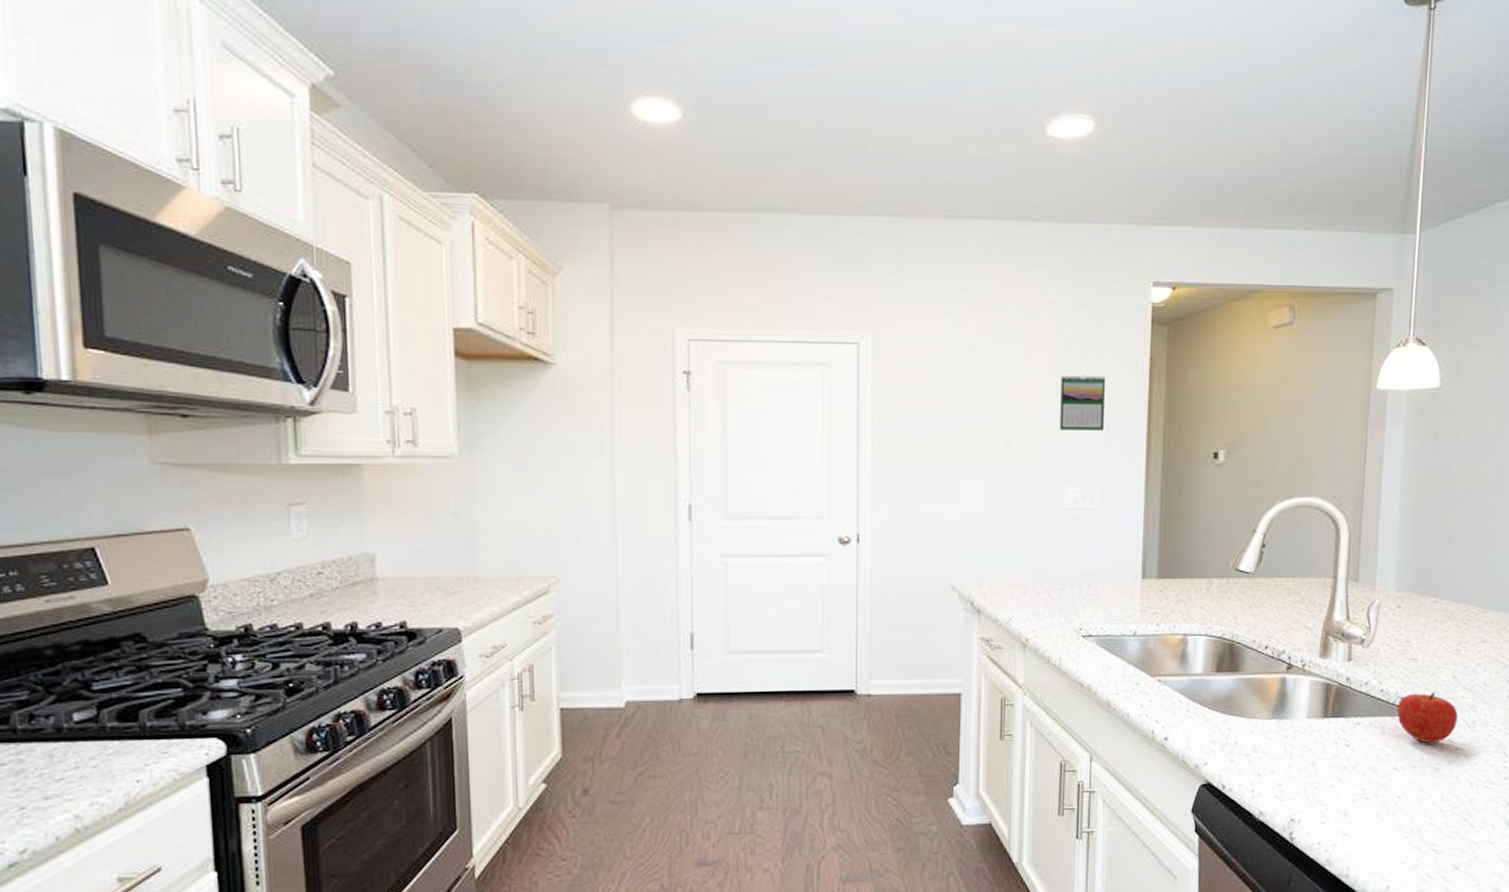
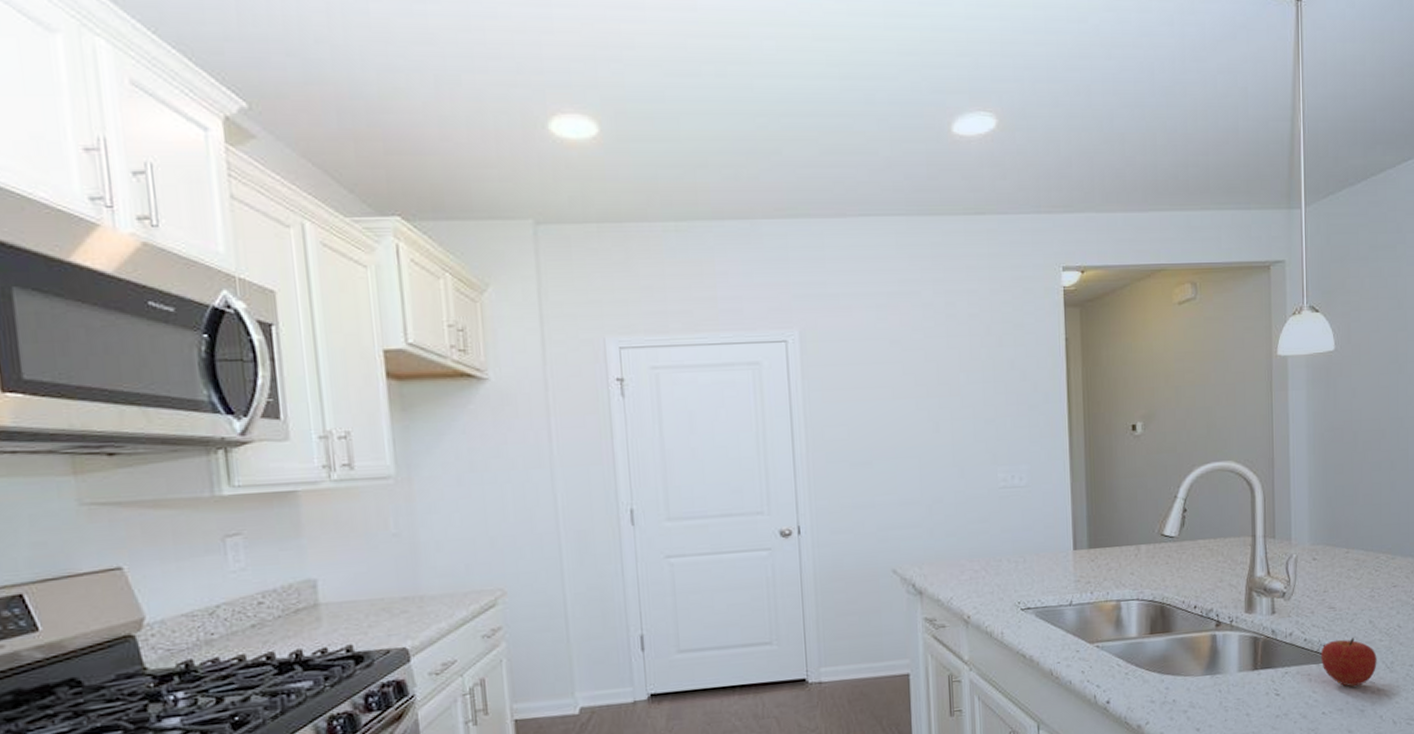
calendar: present [1060,375,1106,430] -> none [983,358,1028,413]

